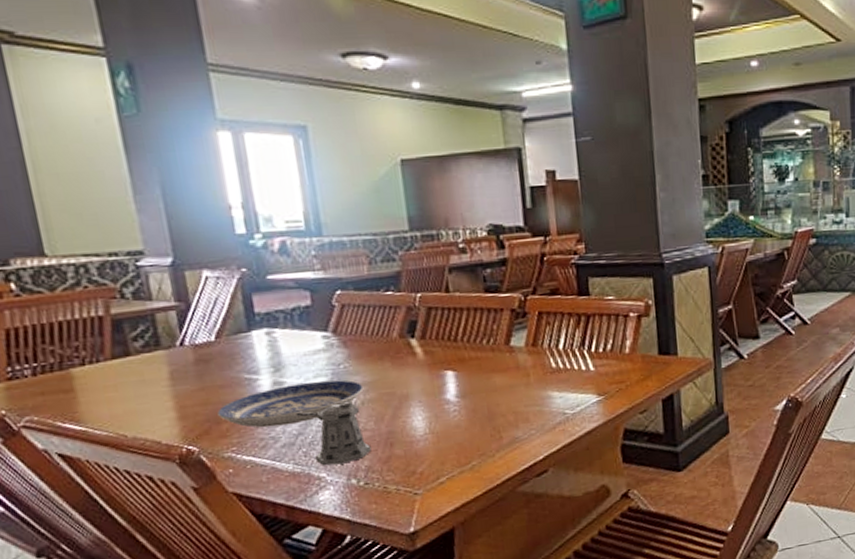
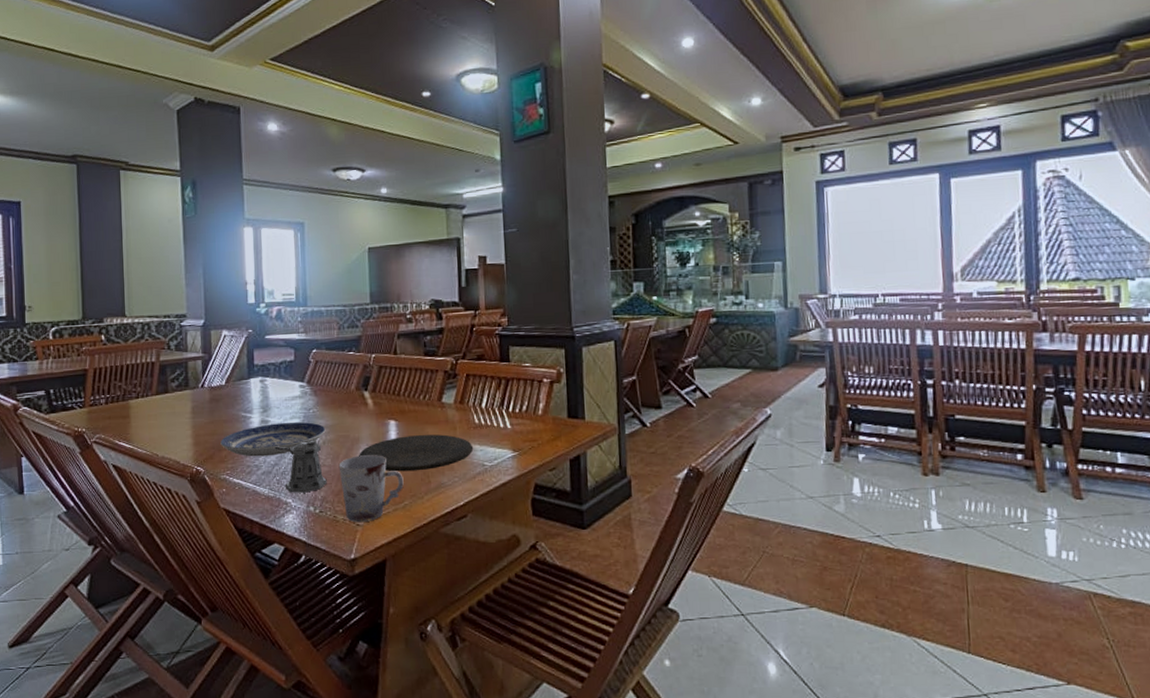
cup: none [384,412,470,492] -> present [338,455,404,523]
plate: none [410,383,552,430] -> present [359,434,474,472]

